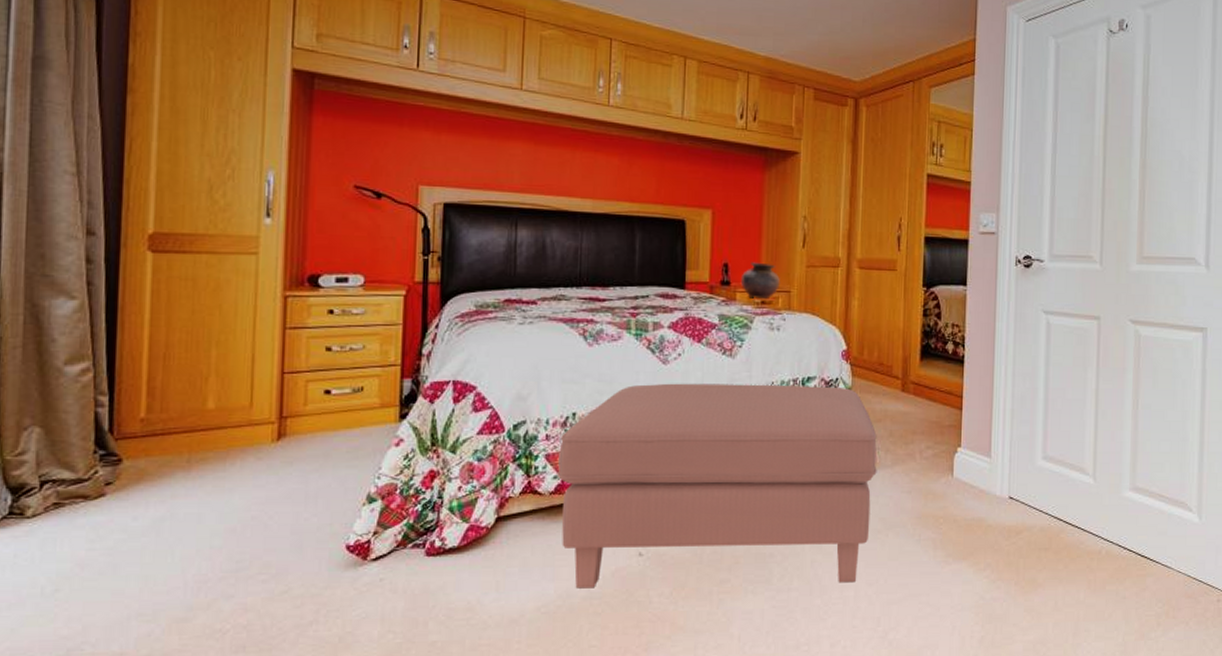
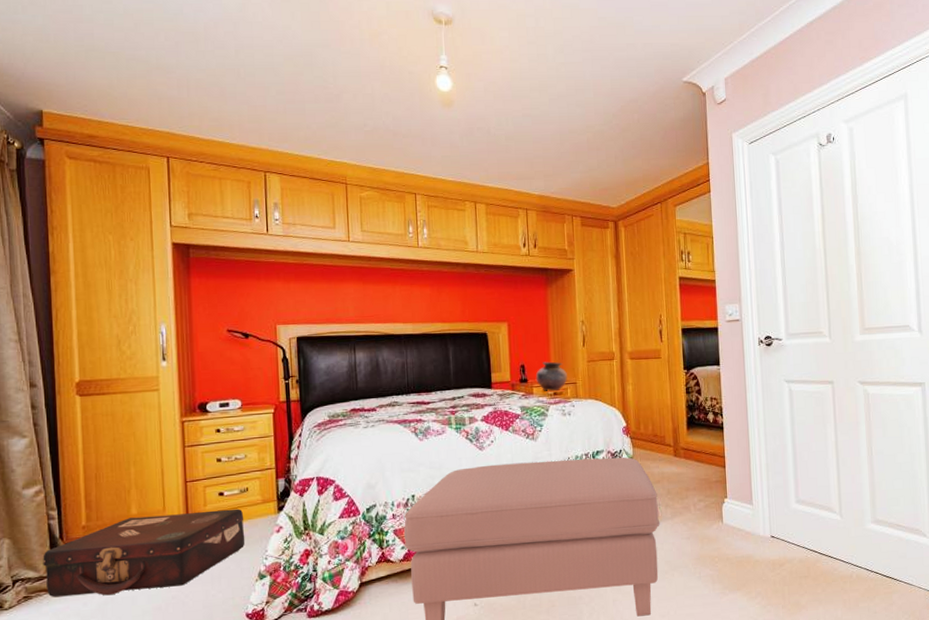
suitcase: none [83,412,355,510] -> present [43,508,245,597]

